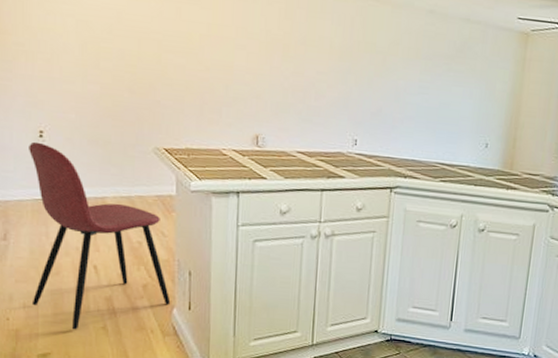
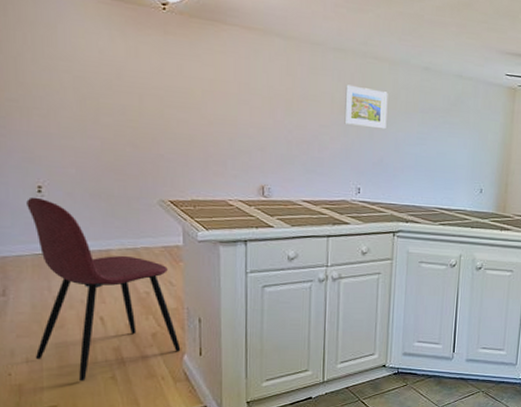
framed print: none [342,29,390,77] -> present [344,84,388,130]

